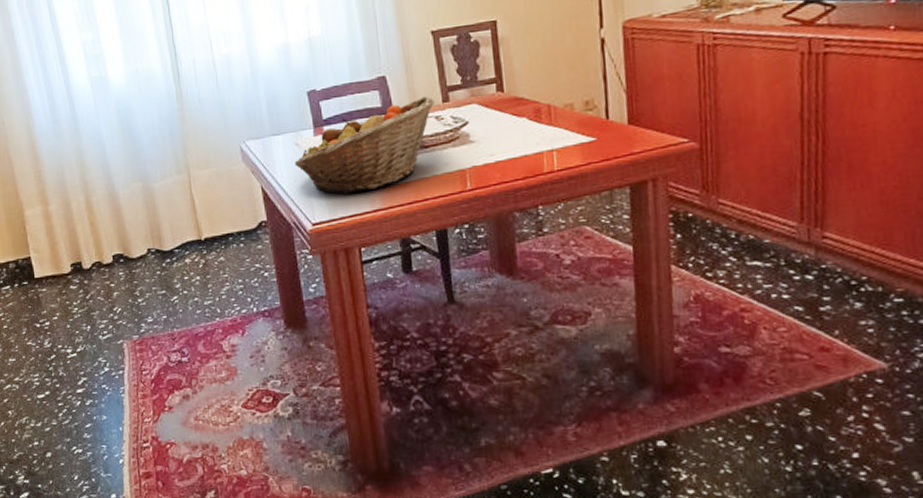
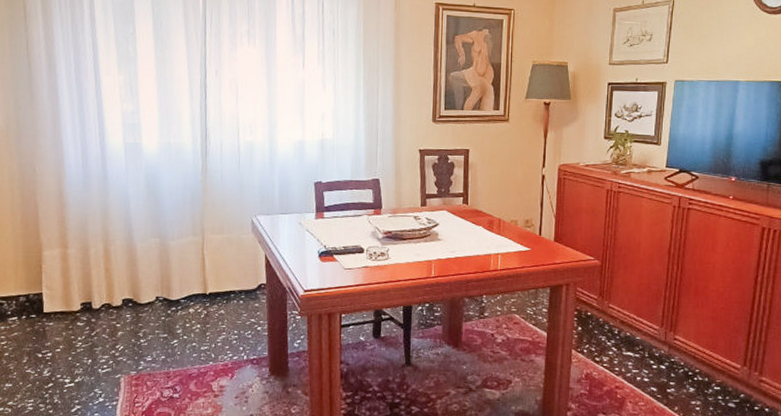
fruit basket: present [294,95,434,194] -> none [296,199,415,269]

